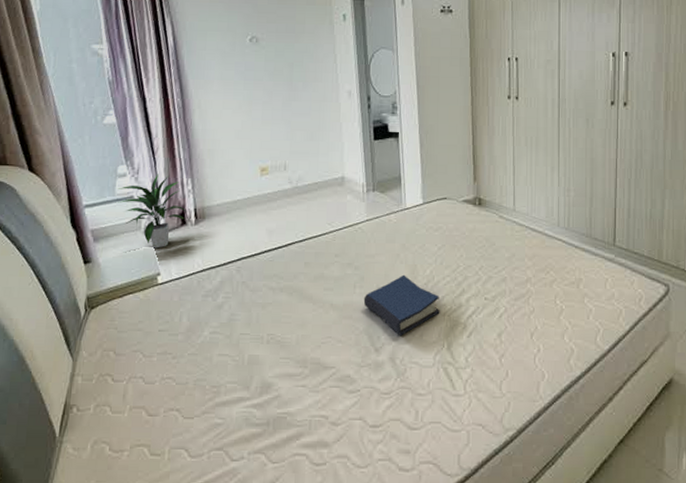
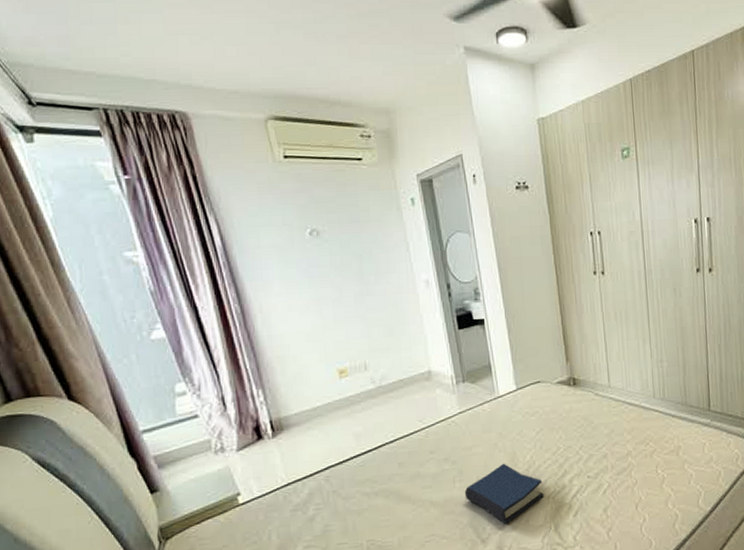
indoor plant: present [117,174,188,249] -> none [178,388,262,468]

